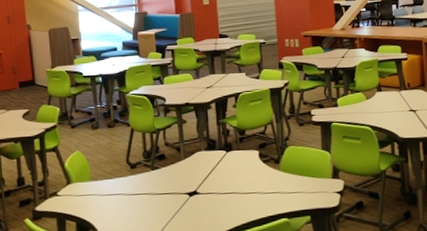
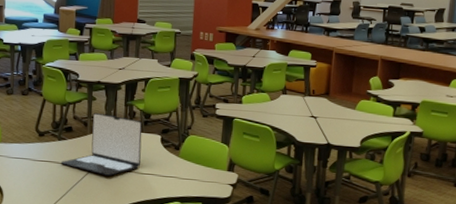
laptop: none [158,135,241,201] -> present [61,112,143,176]

